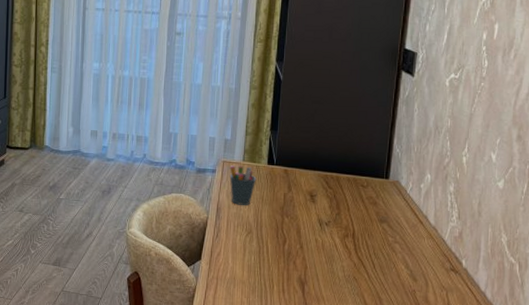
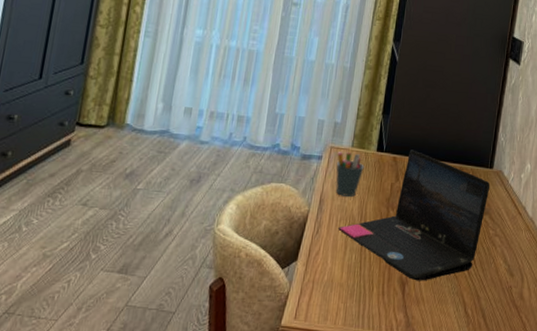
laptop: none [236,162,387,282] -> present [338,149,491,281]

